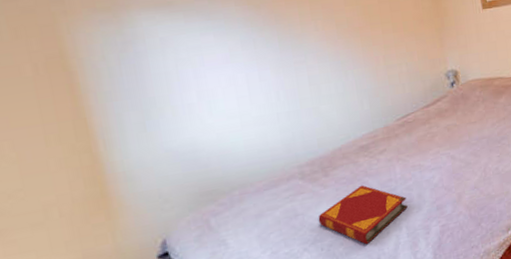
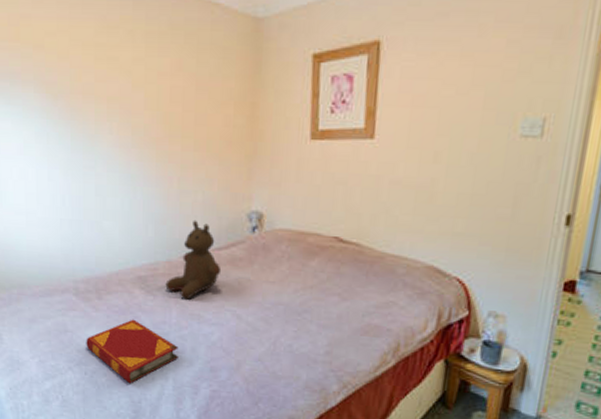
teddy bear: none [386,87,433,156] -> present [165,220,222,300]

